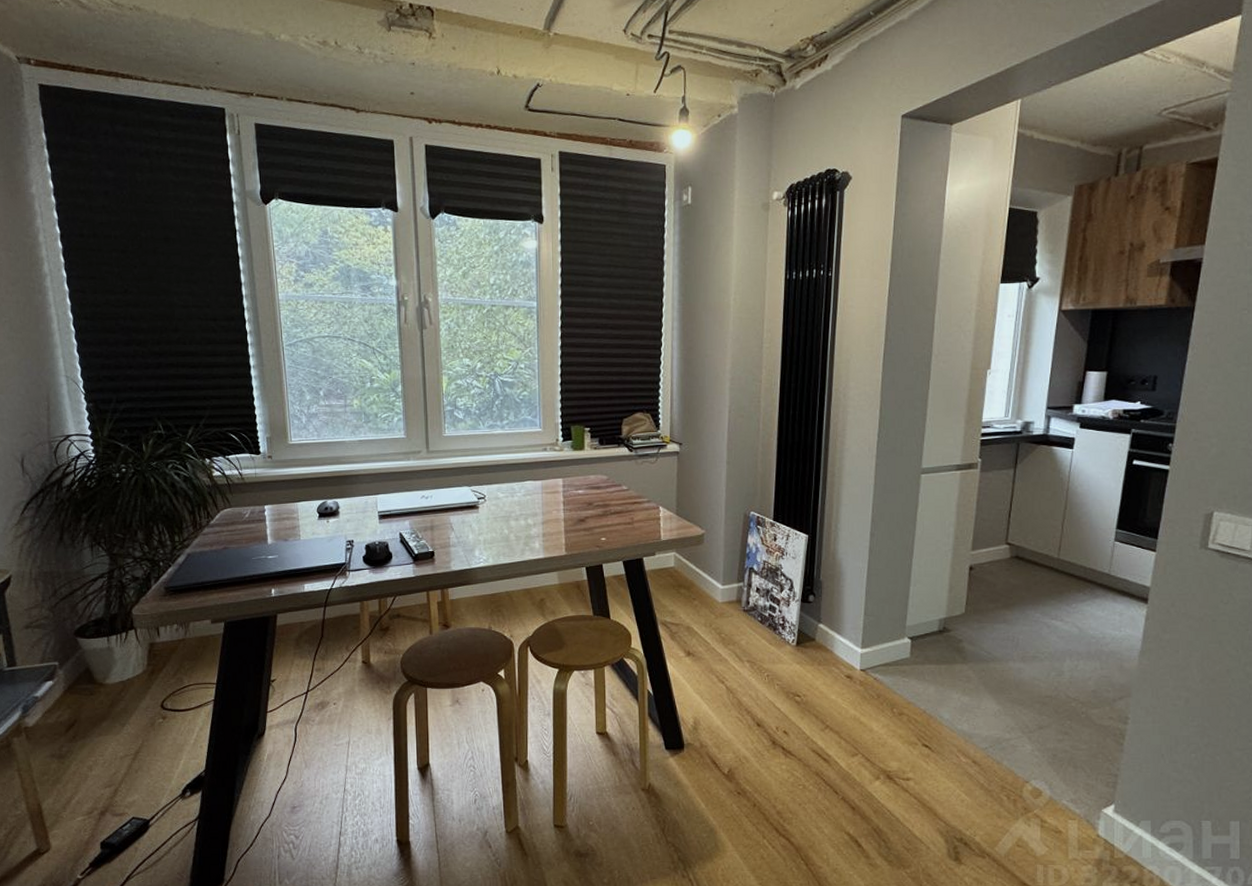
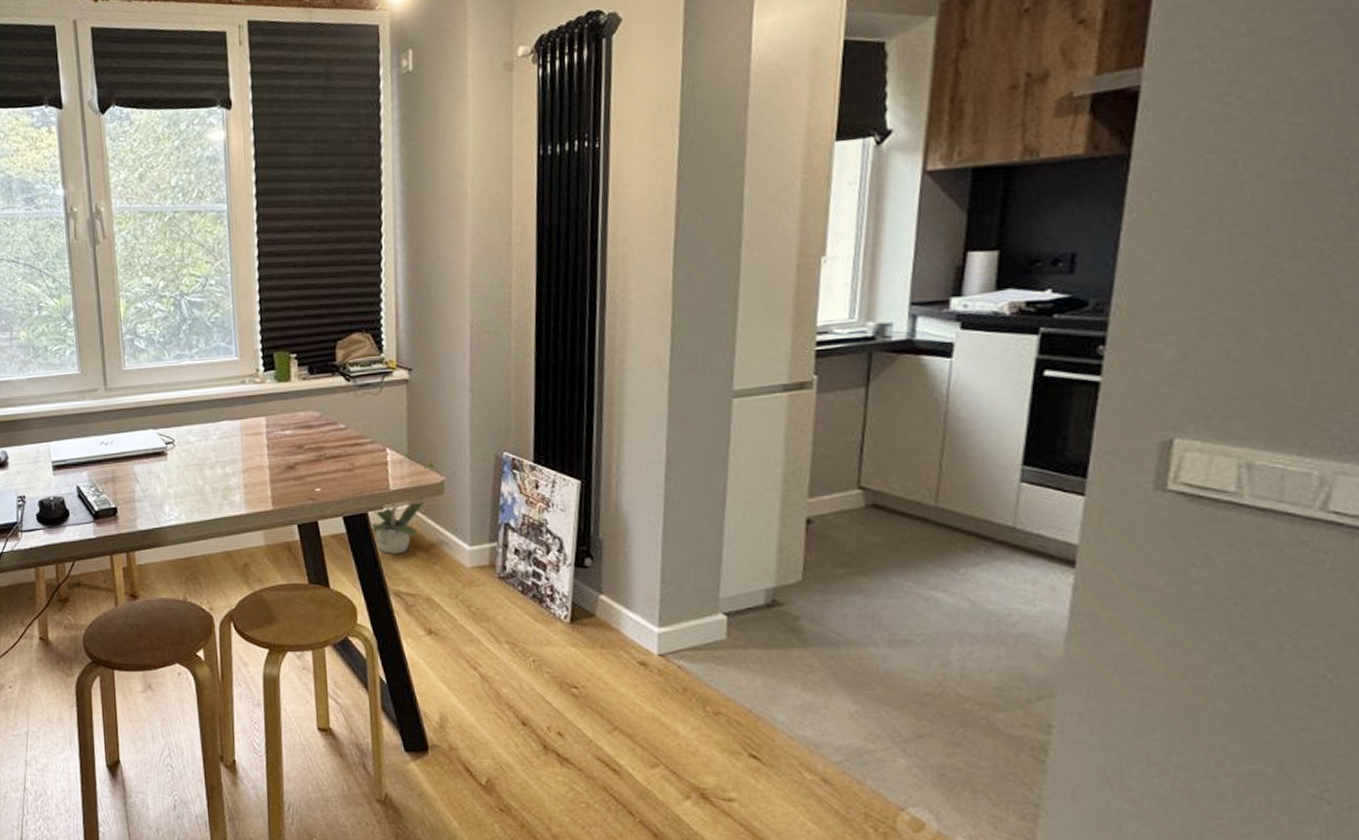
potted plant: none [644,508,700,592] -> present [369,449,439,554]

